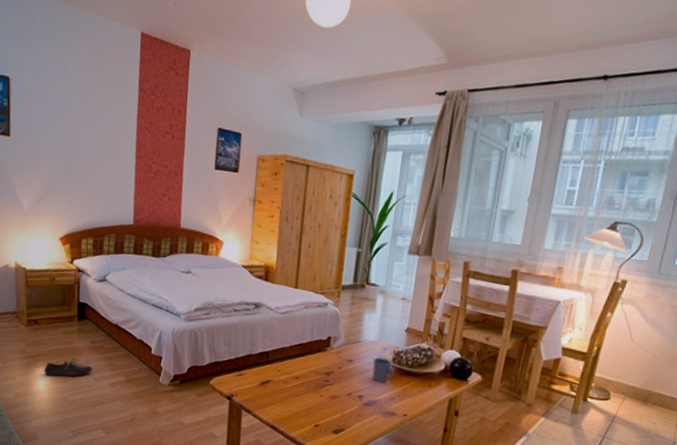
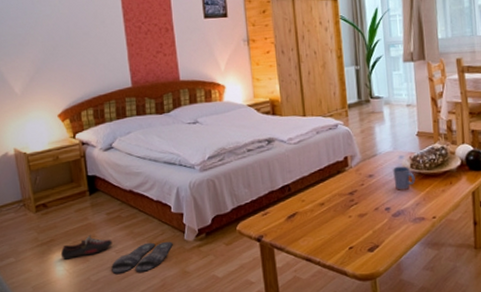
slippers: none [88,377,148,404] -> present [111,241,173,275]

